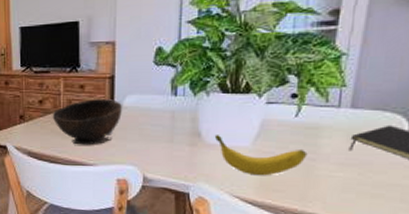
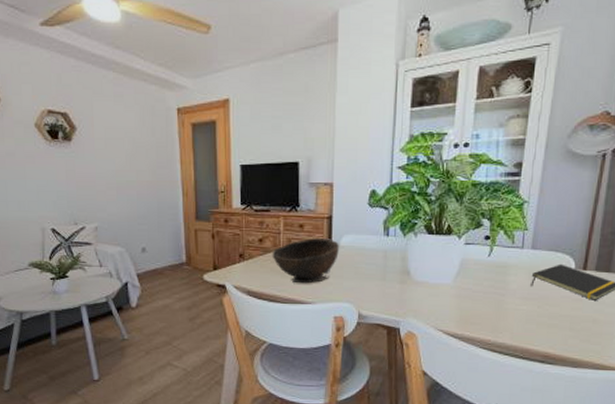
banana: present [214,135,308,176] -> none [421,273,498,310]

